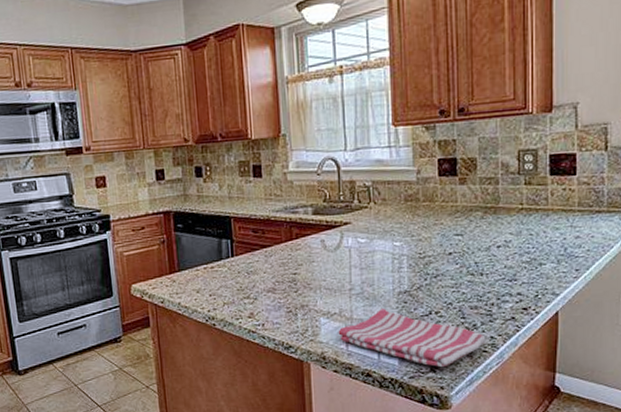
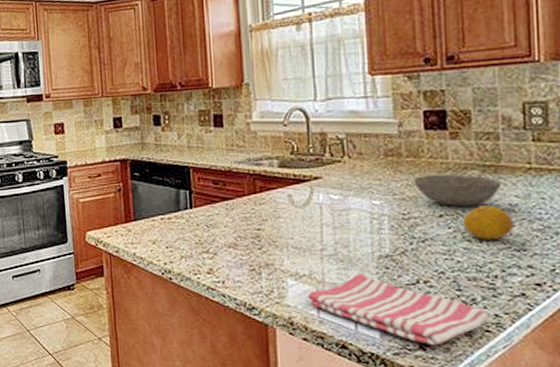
bowl: none [428,216,499,245] -> present [413,174,502,206]
fruit: none [467,242,507,273] -> present [462,205,514,240]

